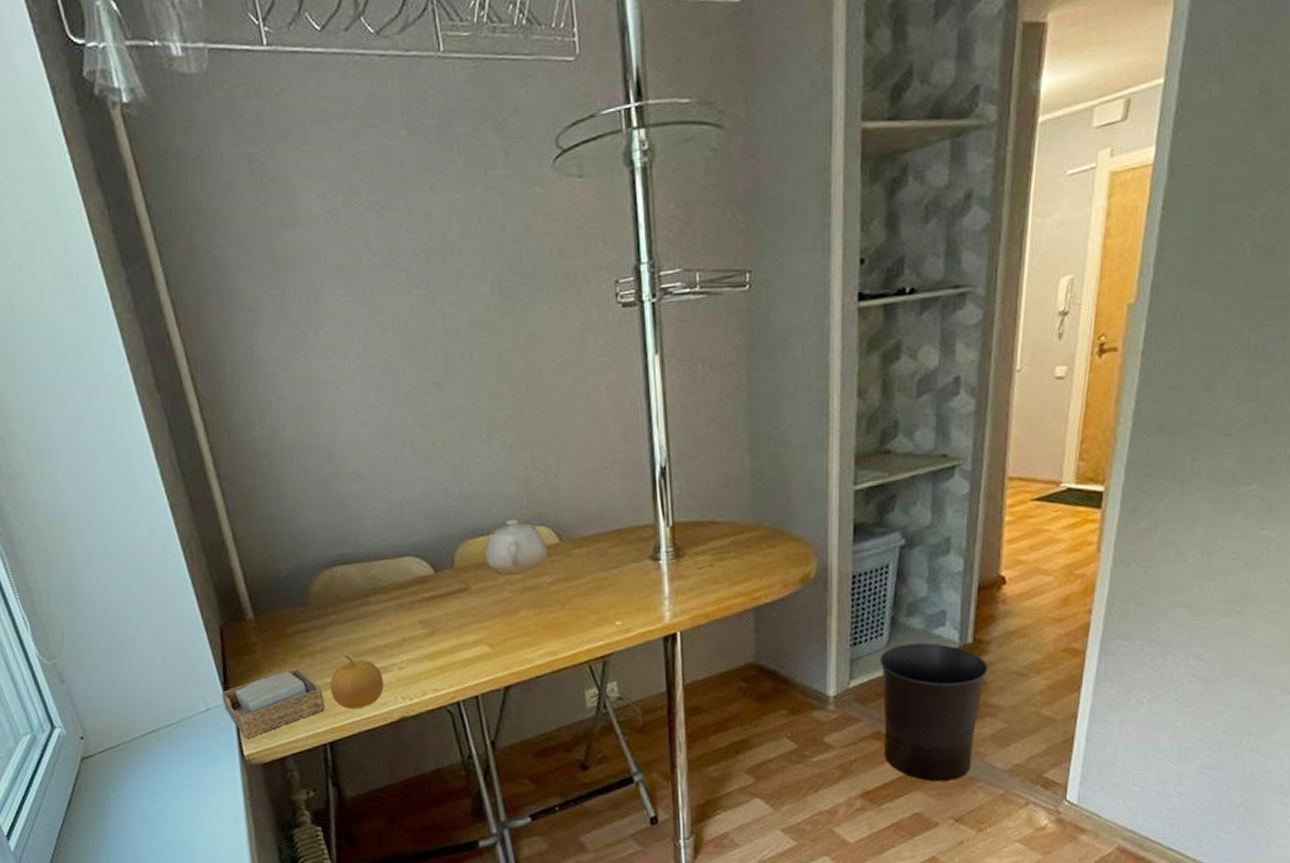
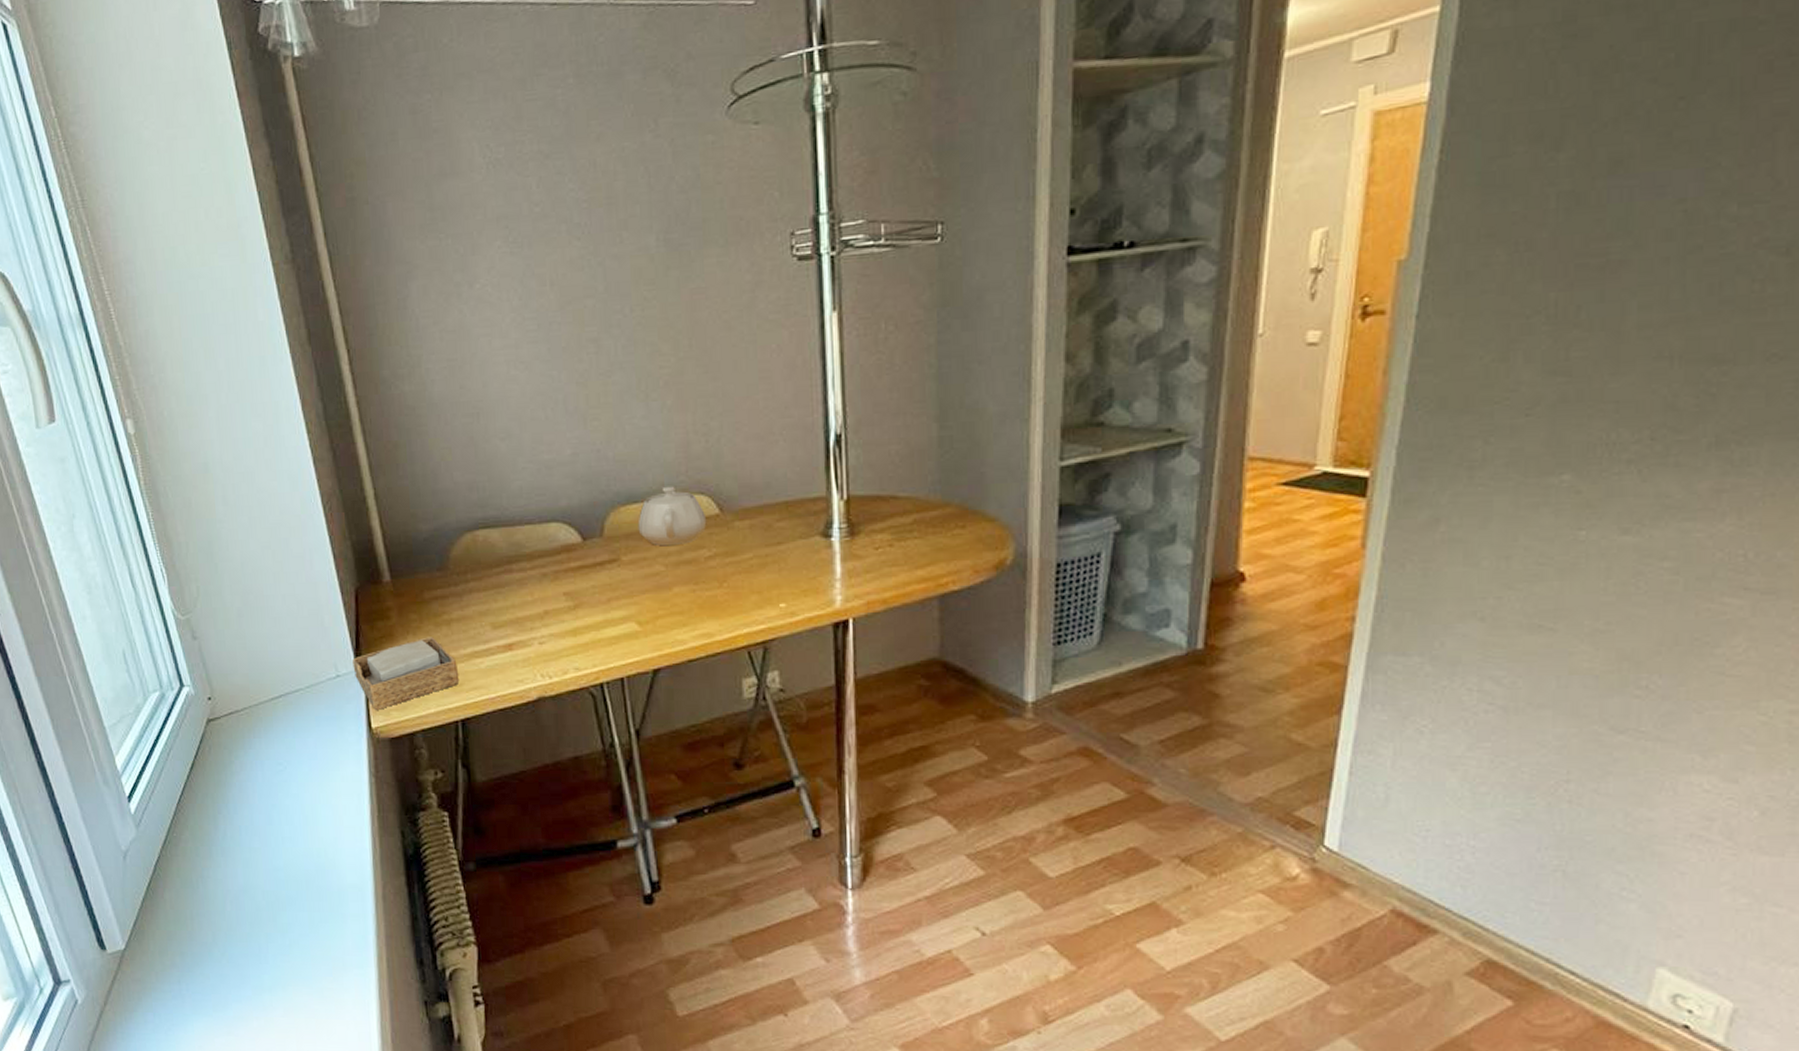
fruit: present [330,655,384,709] -> none [465,625,522,684]
waste bin: present [879,642,988,782] -> none [1088,645,1223,811]

